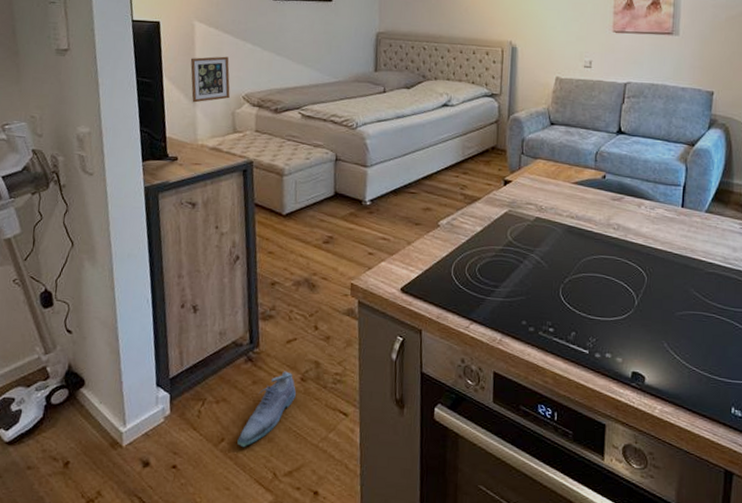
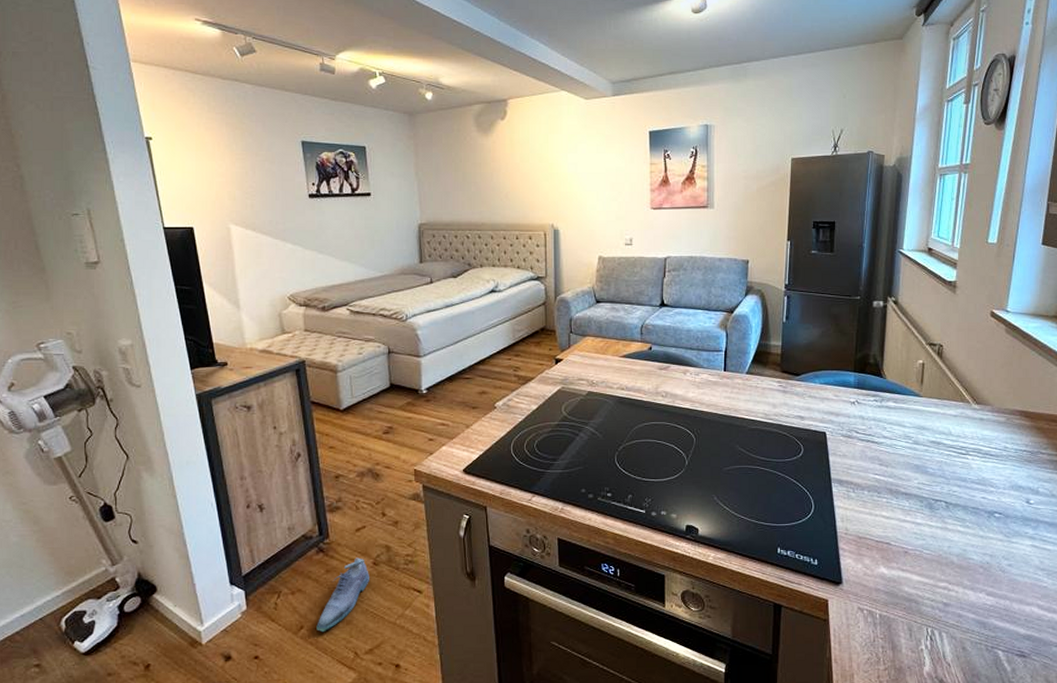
picture frame: present [190,56,230,103] -> none [229,258,274,307]

